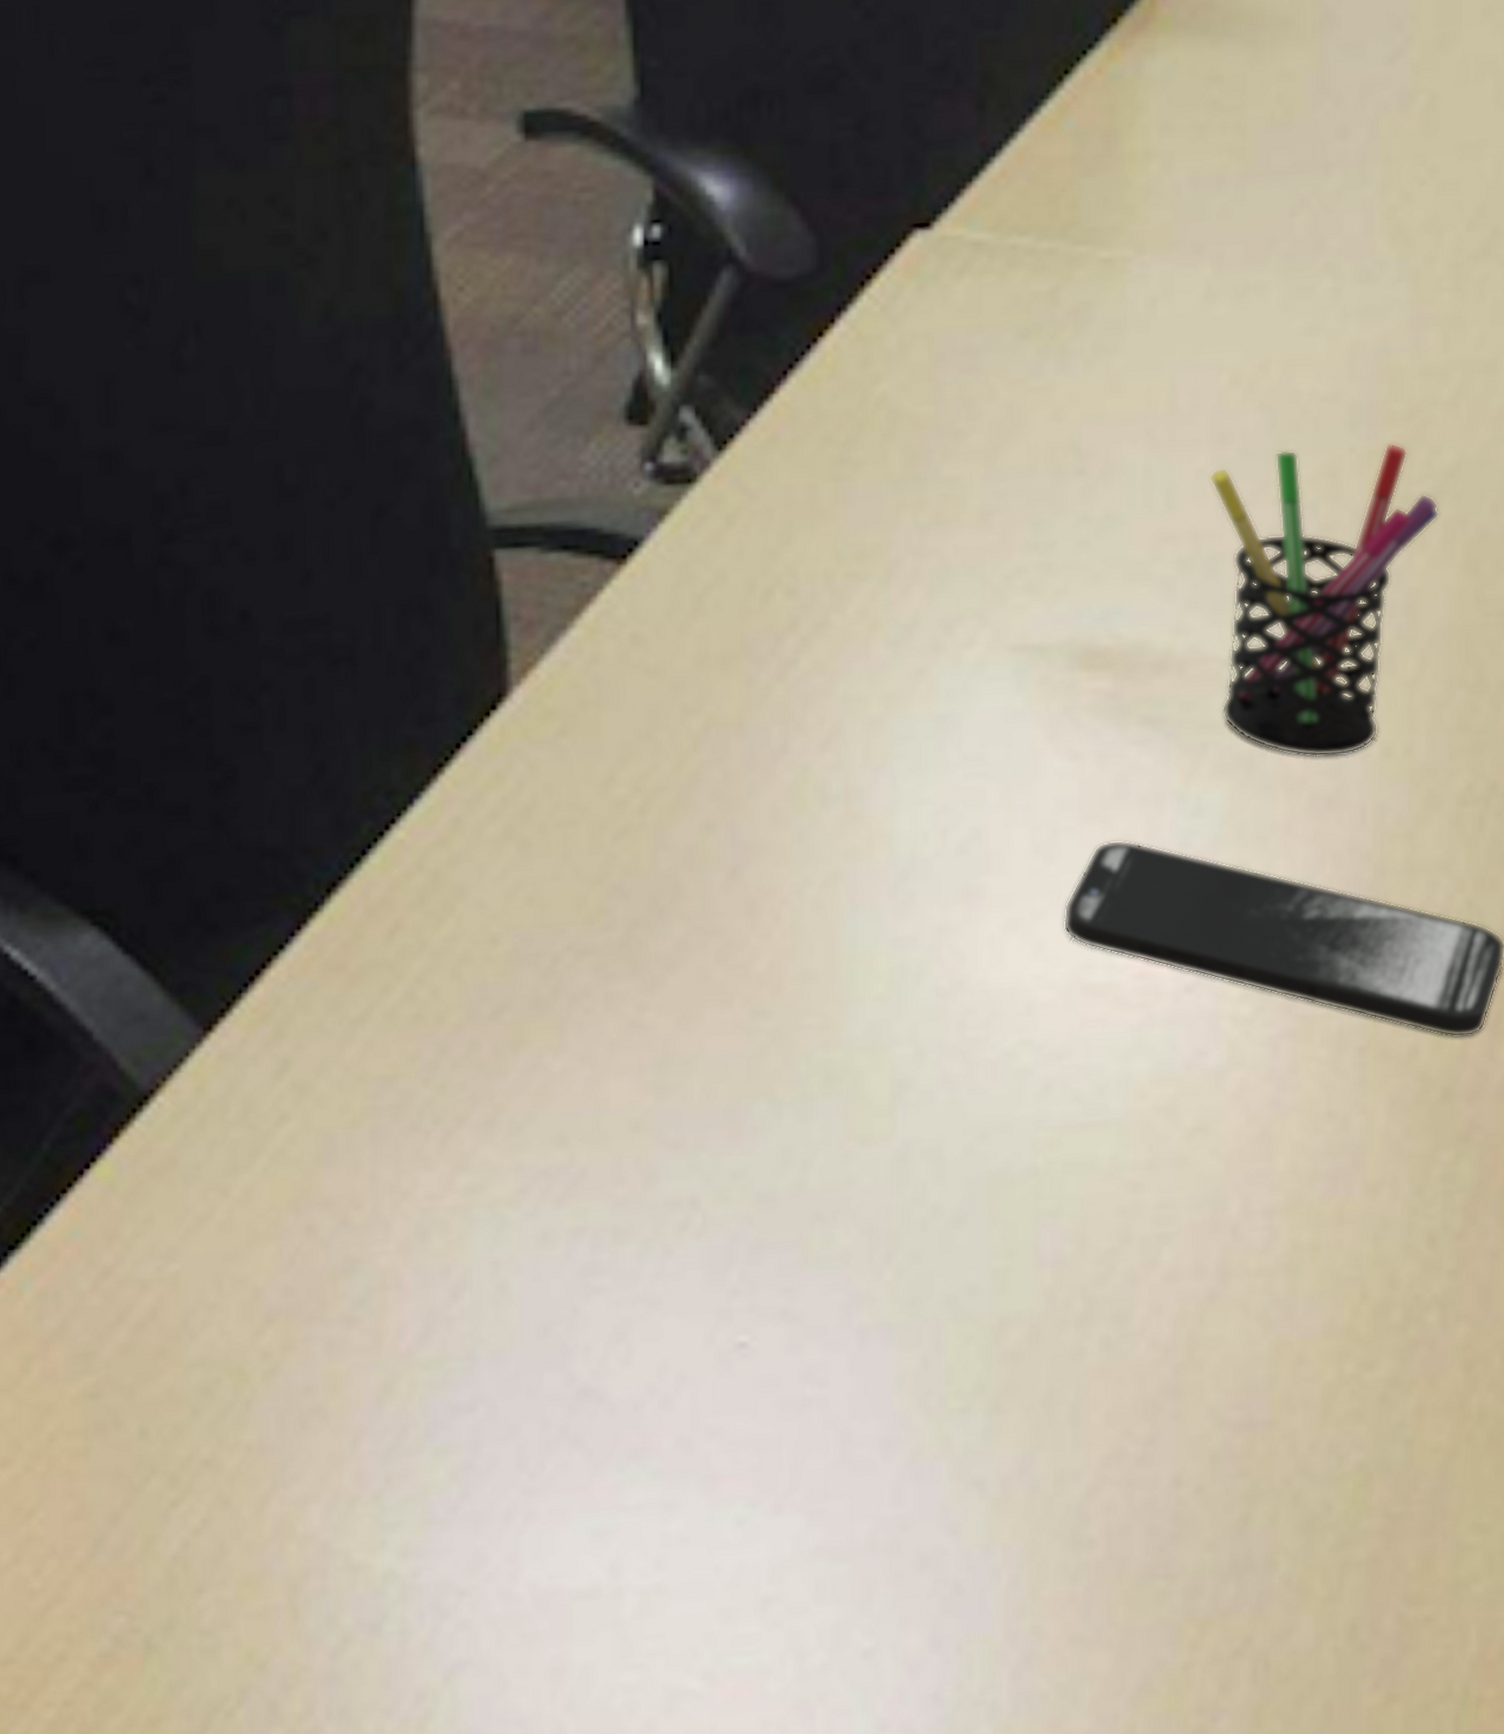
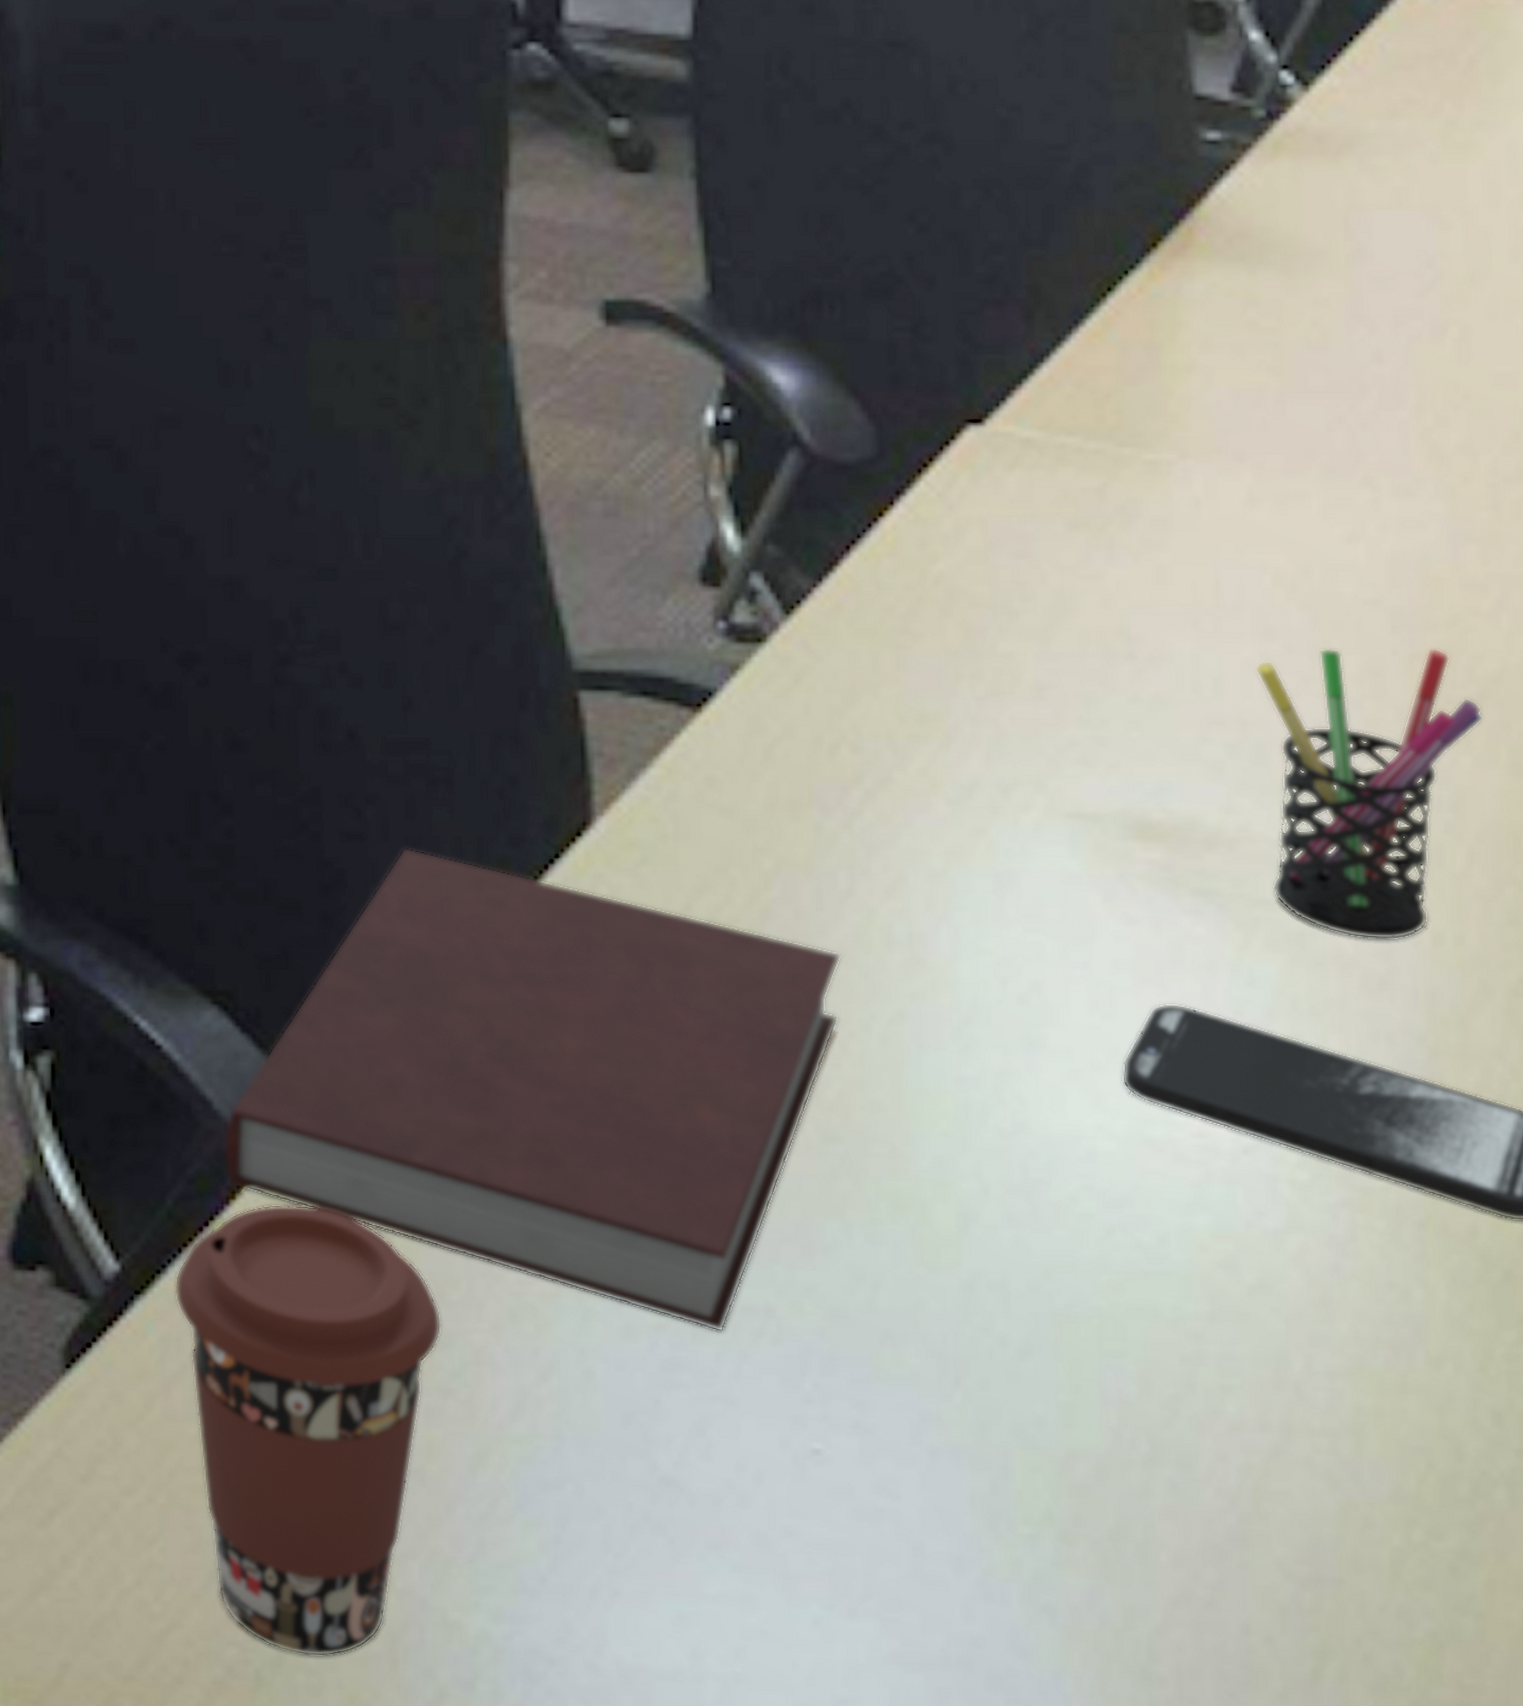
coffee cup: none [52,1135,345,1617] -> present [174,1203,442,1657]
notebook: none [105,736,774,1230] -> present [223,847,842,1333]

